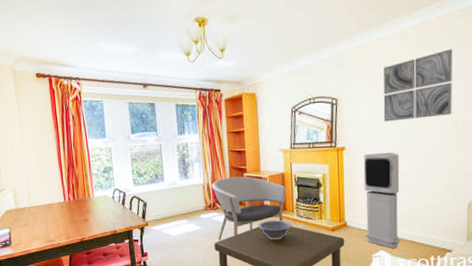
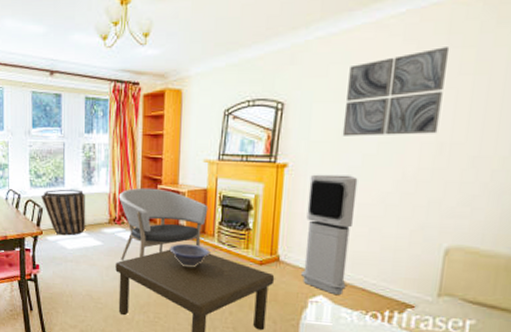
basket: none [143,183,186,225] -> present [40,189,86,236]

